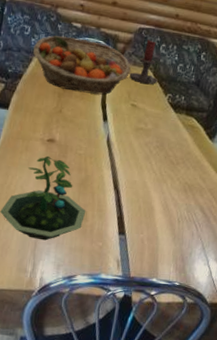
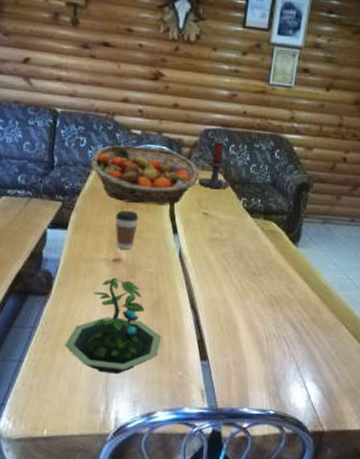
coffee cup: none [51,96,73,132] -> present [115,211,138,249]

